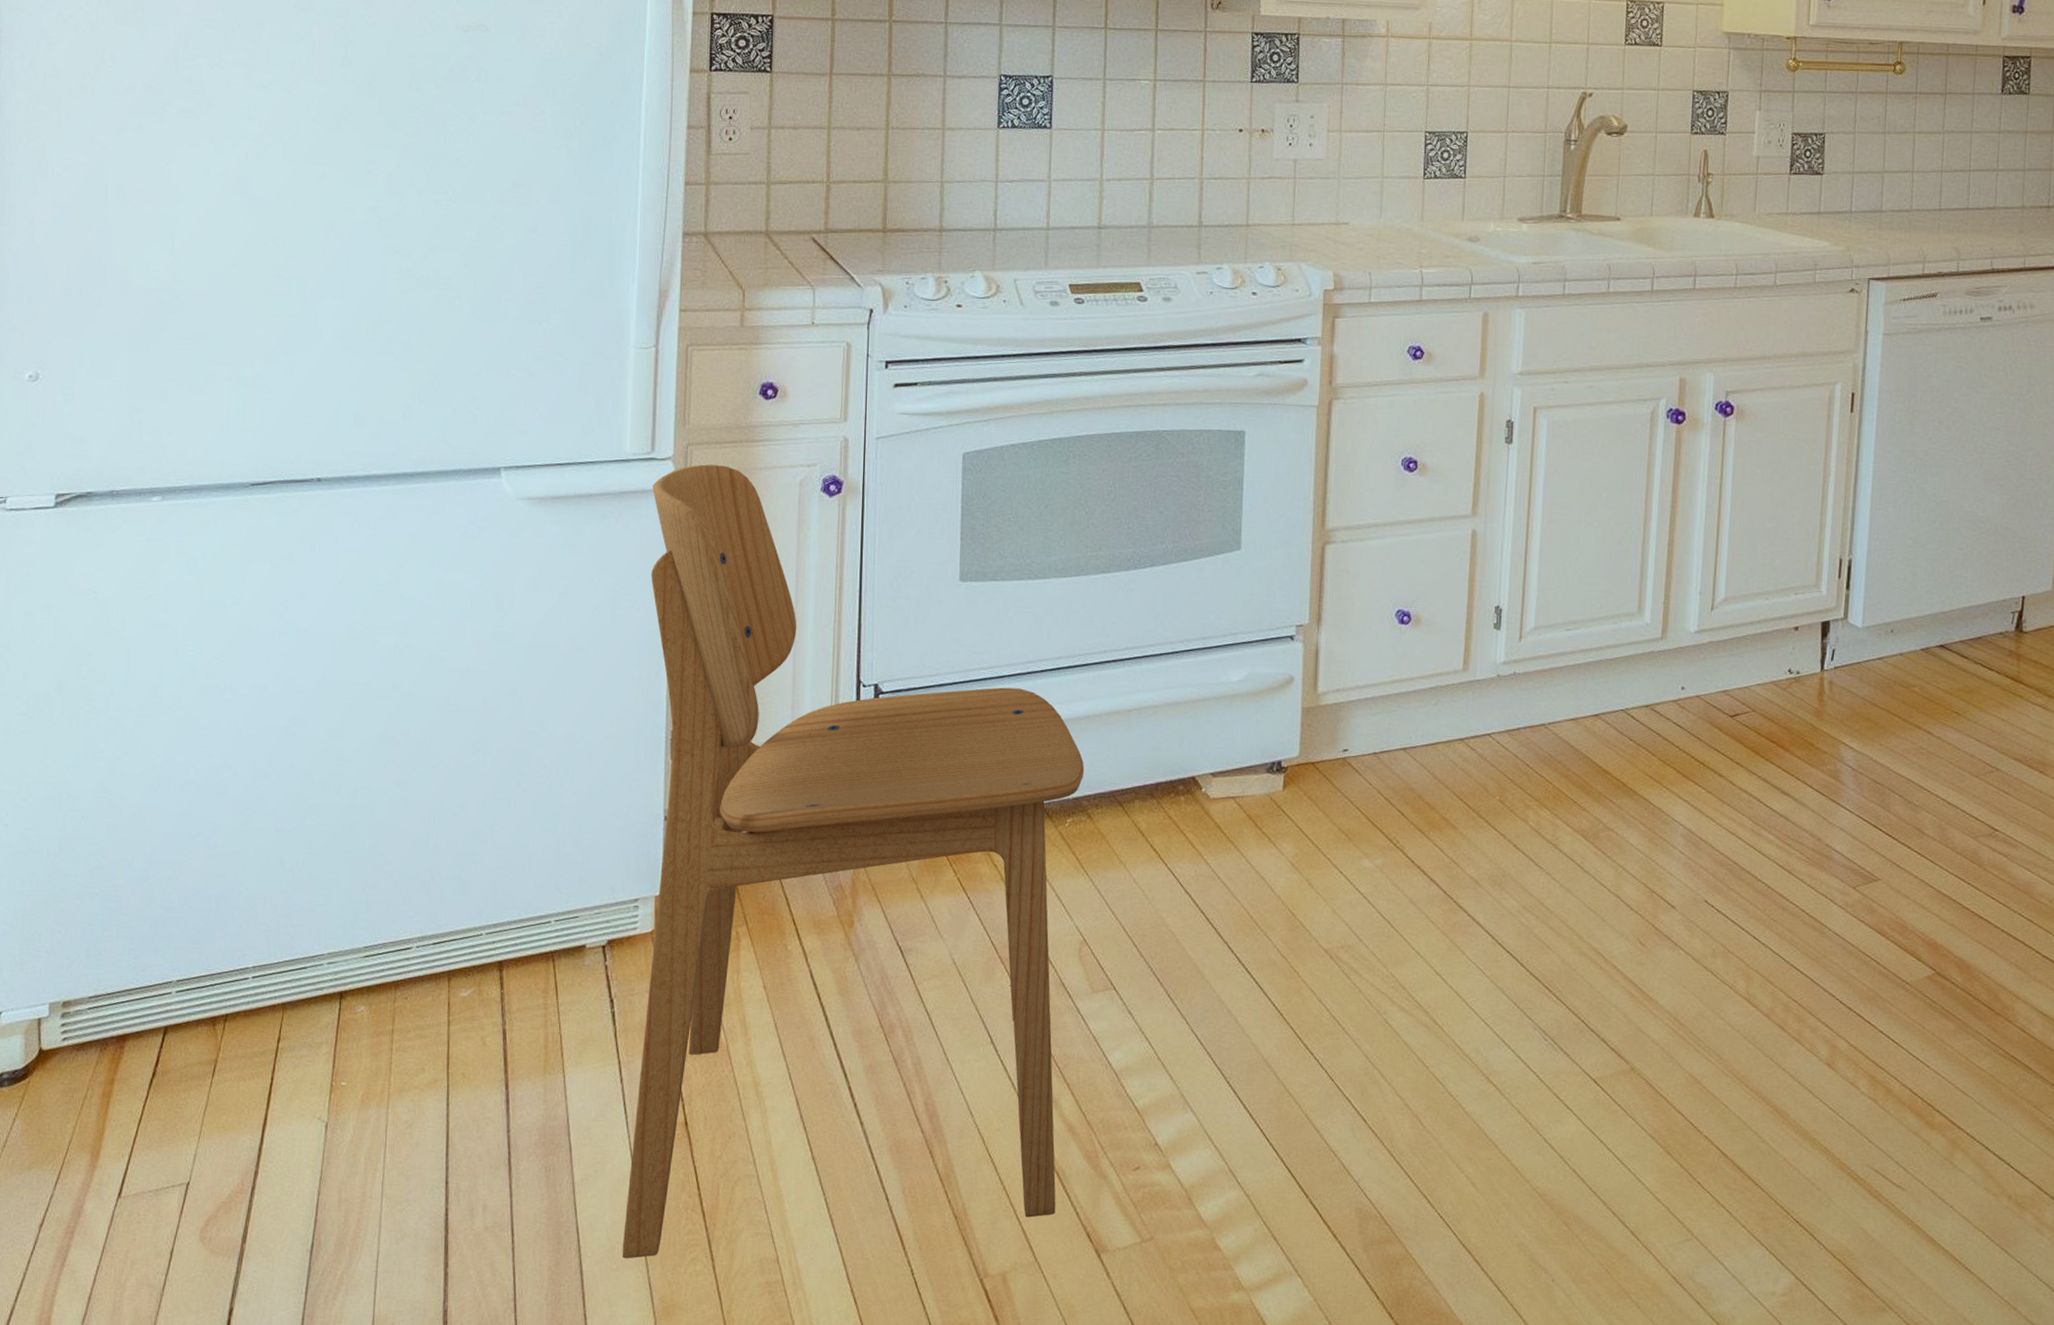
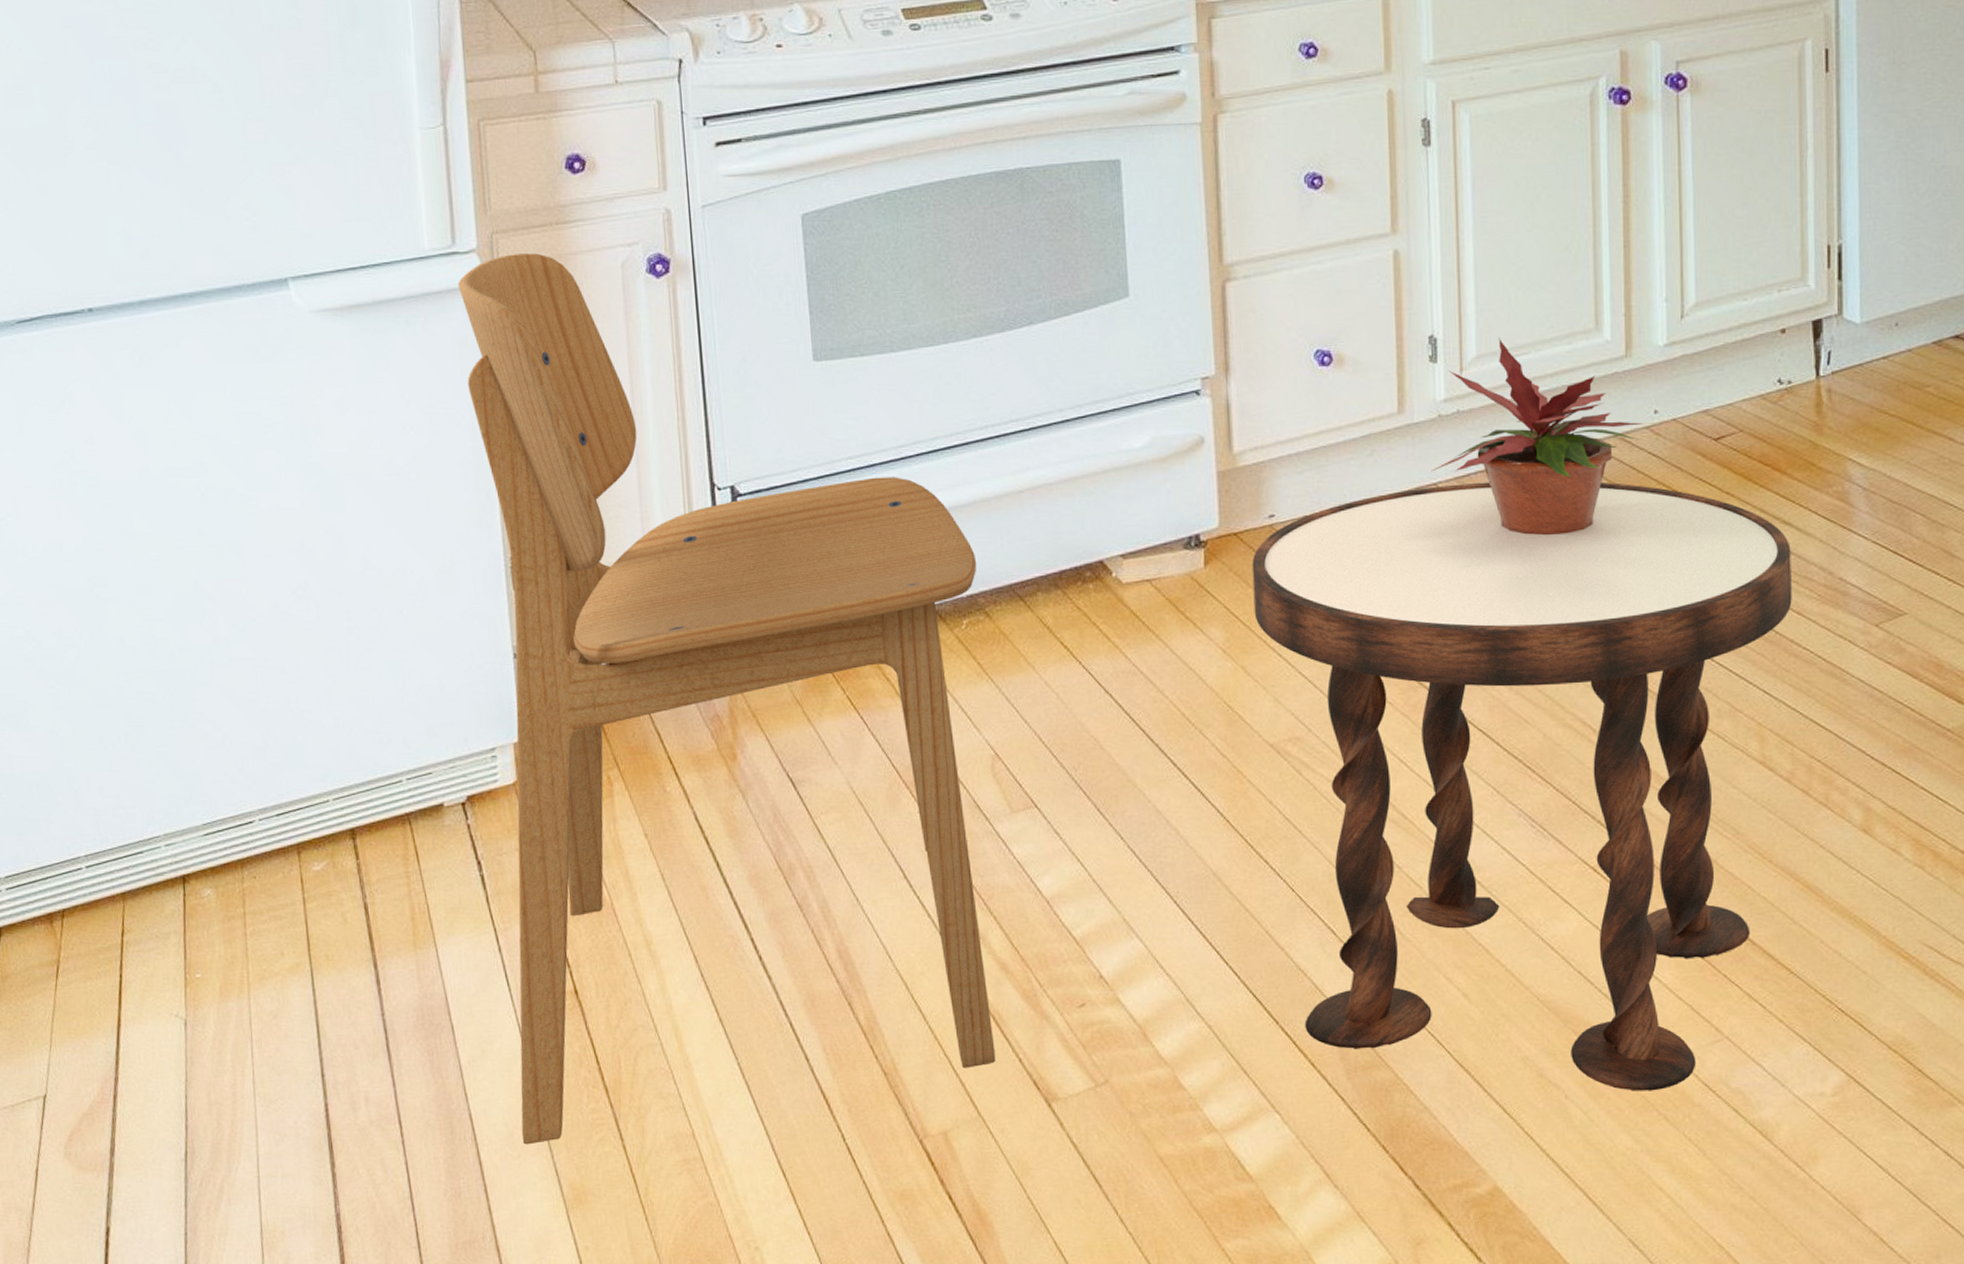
side table: none [1322,736,1787,1281] -> present [1252,482,1792,1091]
potted plant: none [1486,612,1674,788] -> present [1431,337,1646,536]

